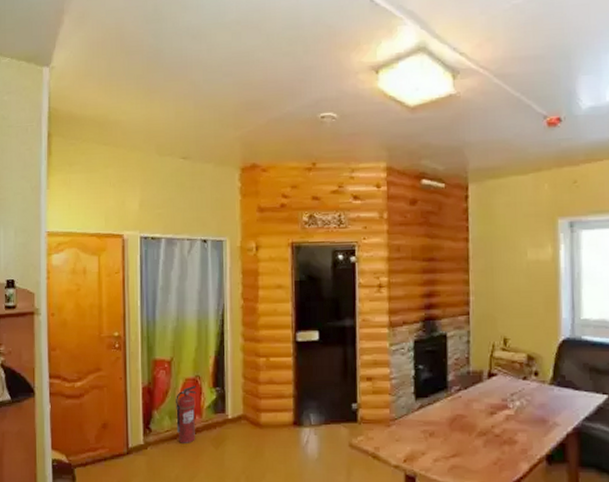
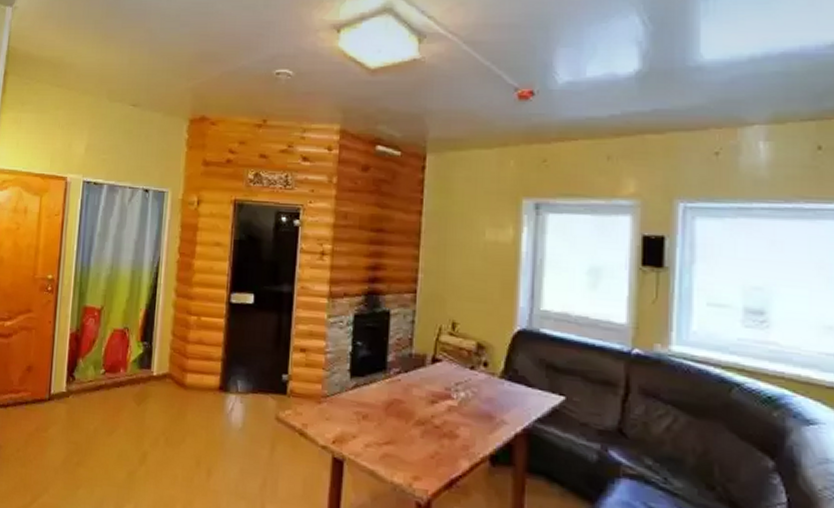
fire extinguisher: present [176,386,197,443] -> none [100,337,124,397]

